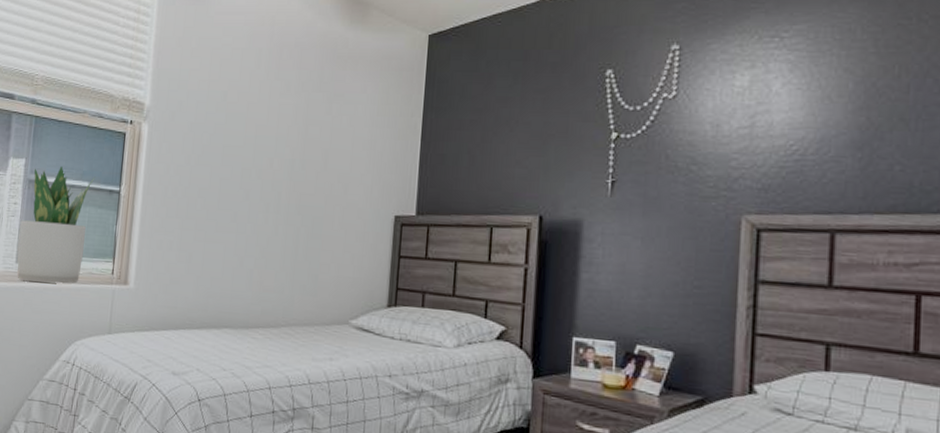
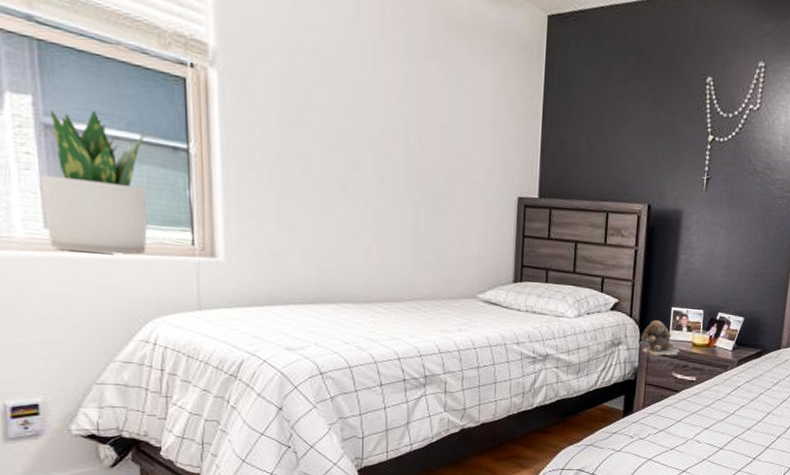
stuffed animal: none [535,352,586,400] -> present [641,320,680,356]

